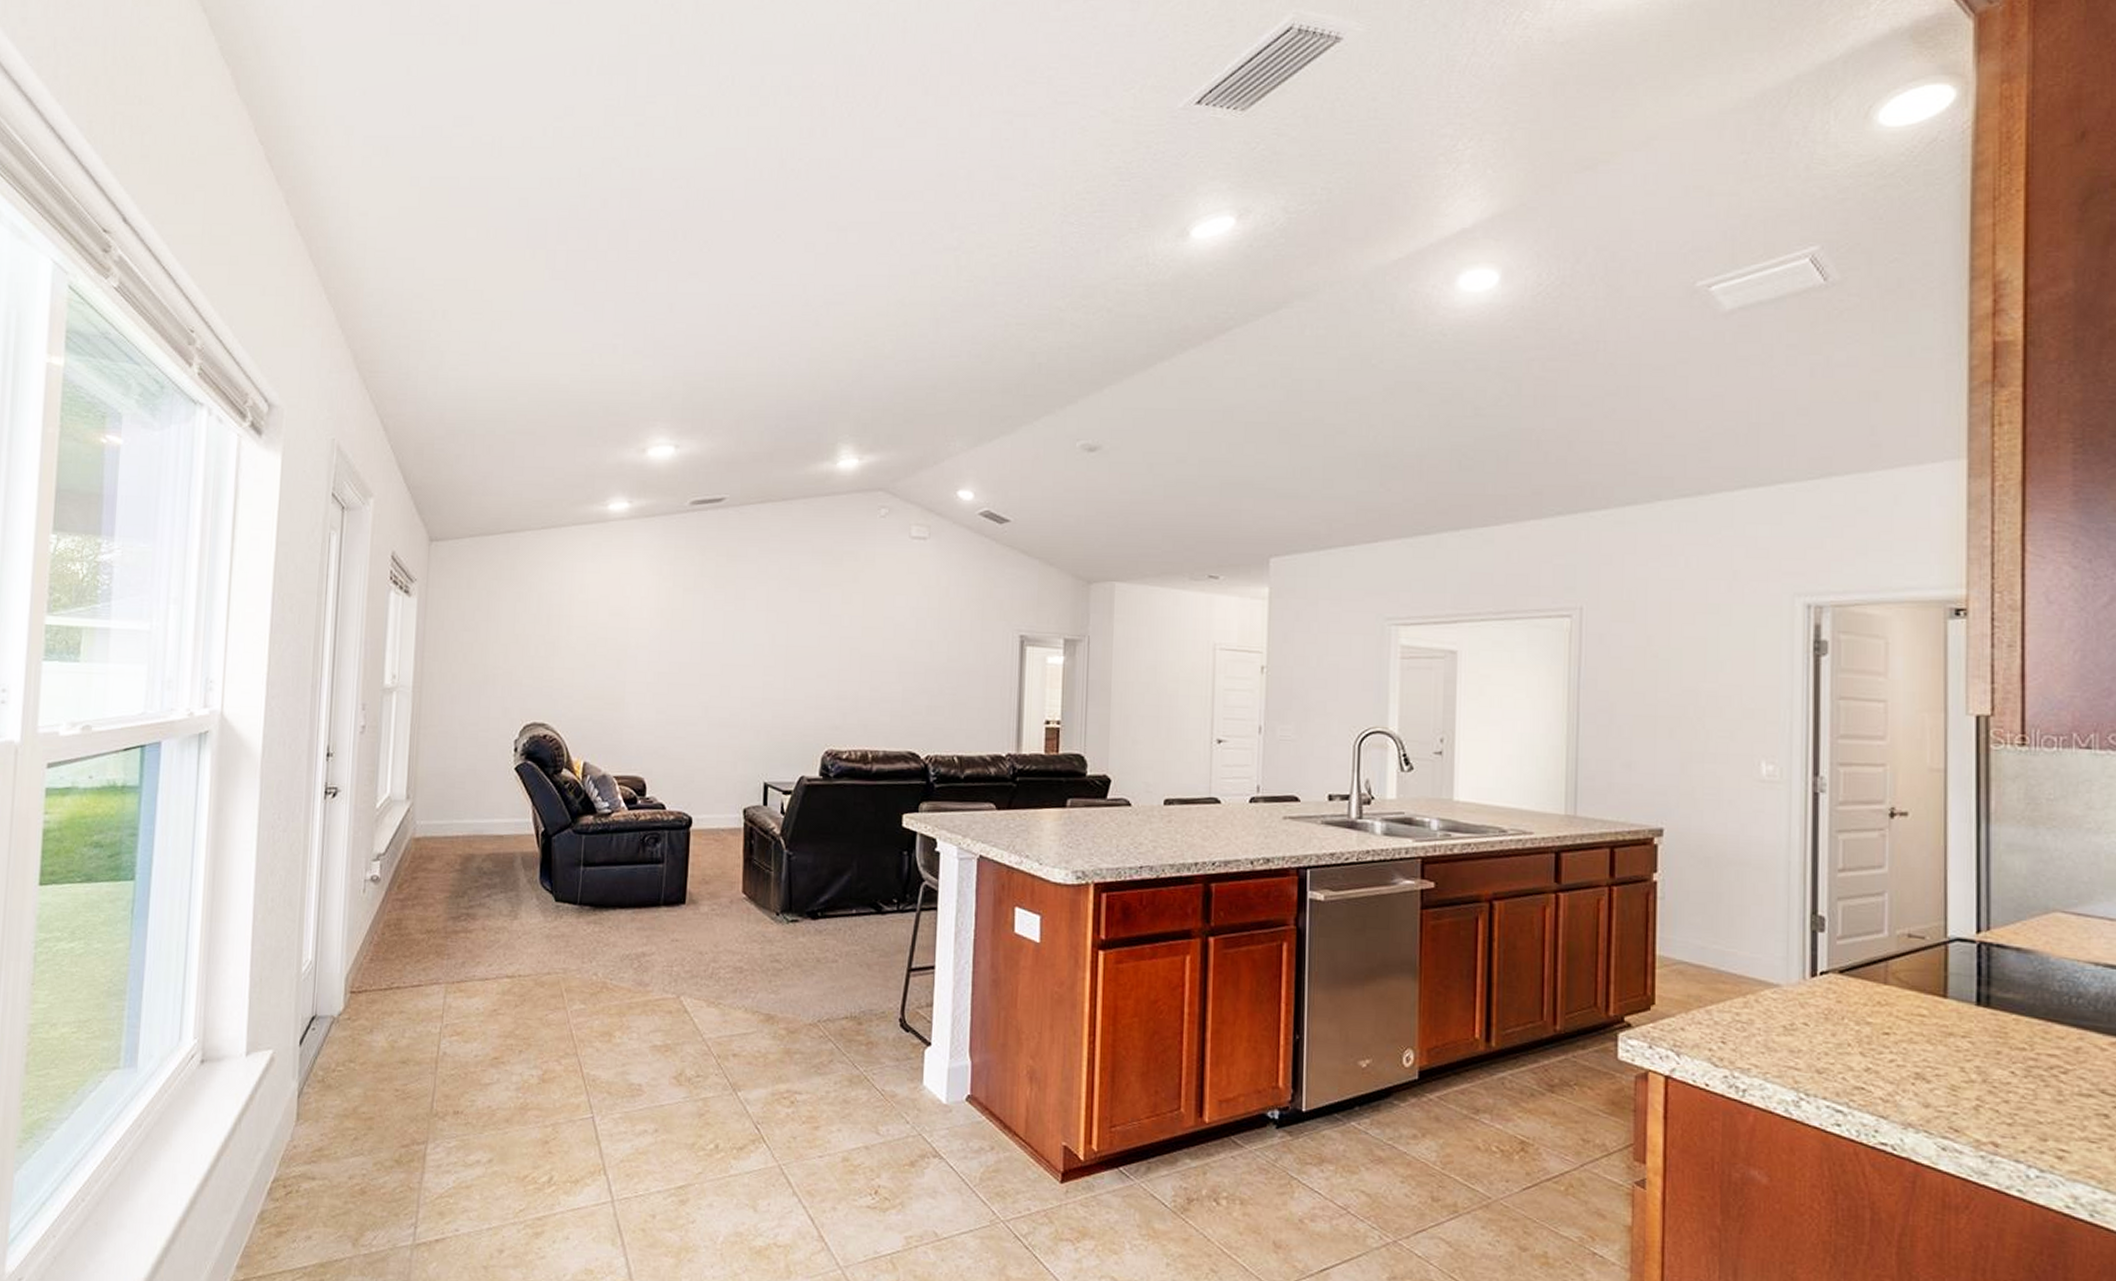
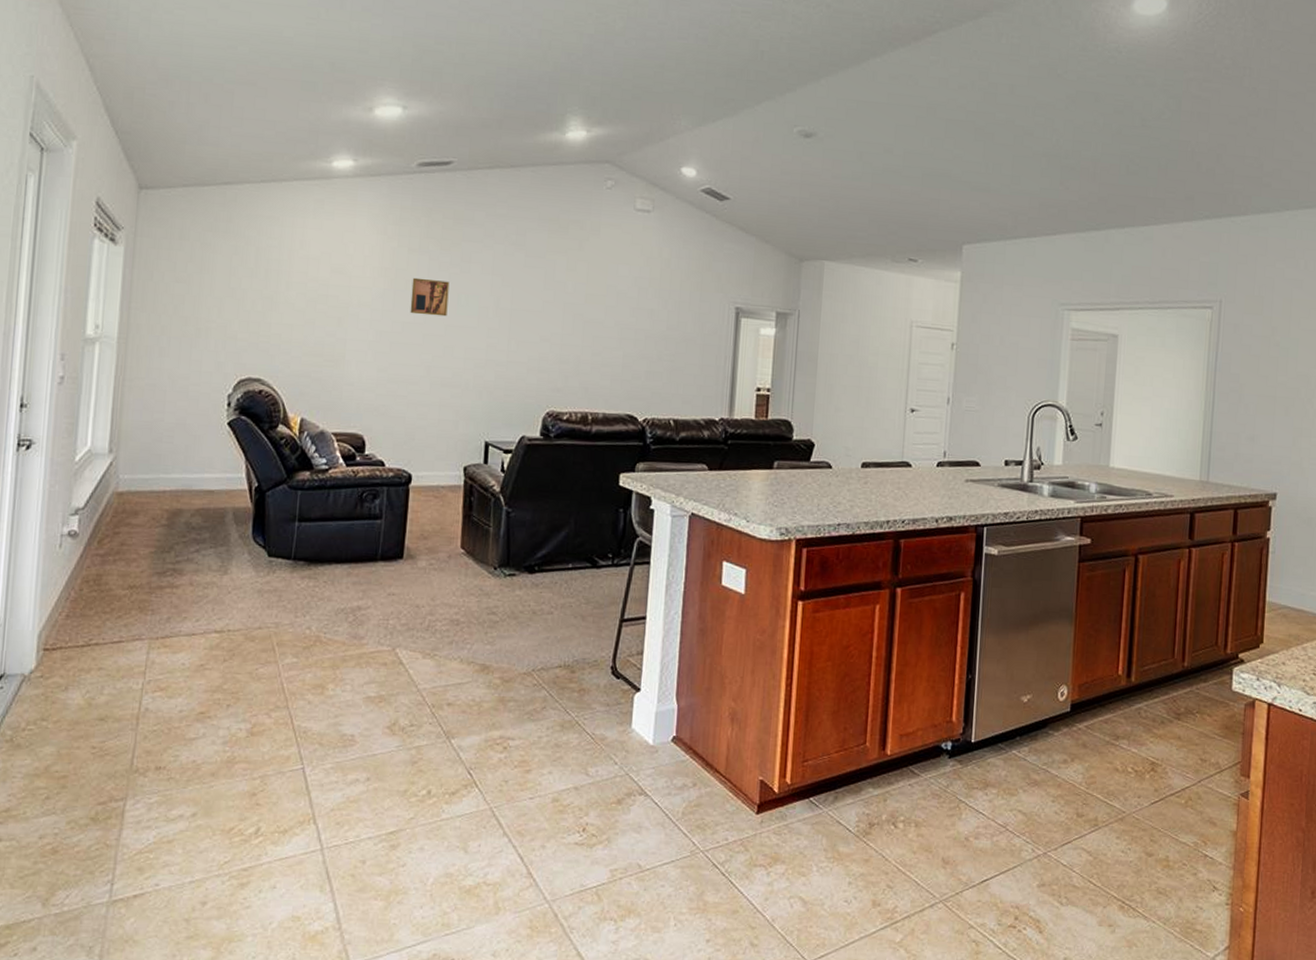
wall art: none [686,617,725,656] -> present [410,277,450,317]

